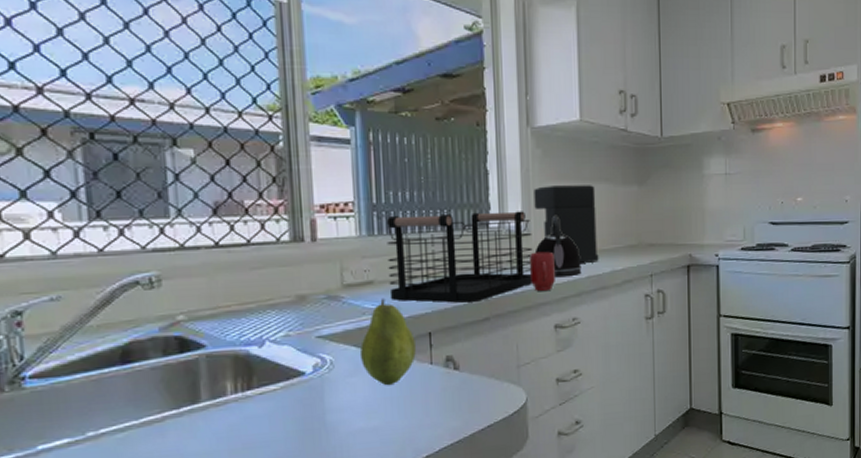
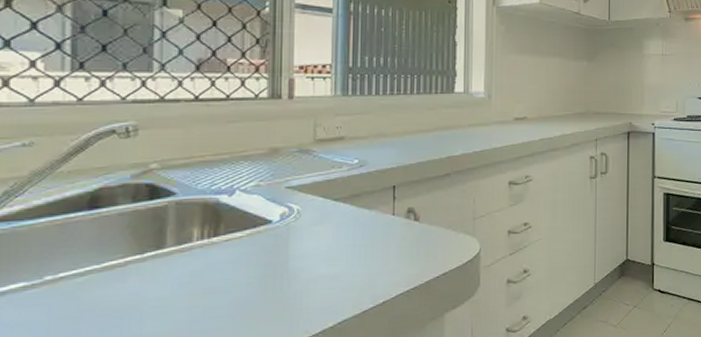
fruit: present [359,298,416,386] -> none [326,152,380,235]
dish rack: present [387,211,533,303] -> none [359,78,493,159]
mug: present [530,251,555,292] -> none [489,115,512,152]
coffee maker: present [534,185,599,263] -> none [496,58,551,127]
kettle: present [534,215,582,278] -> none [494,83,535,139]

